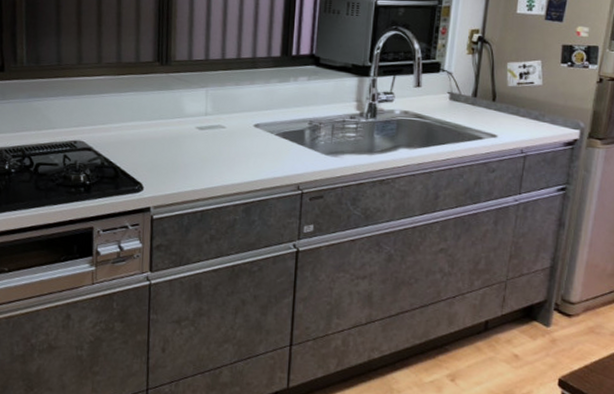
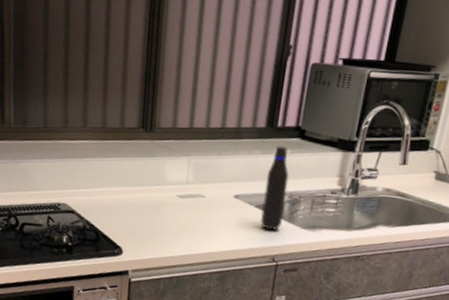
water bottle: none [281,73,307,159] -> present [259,145,289,231]

